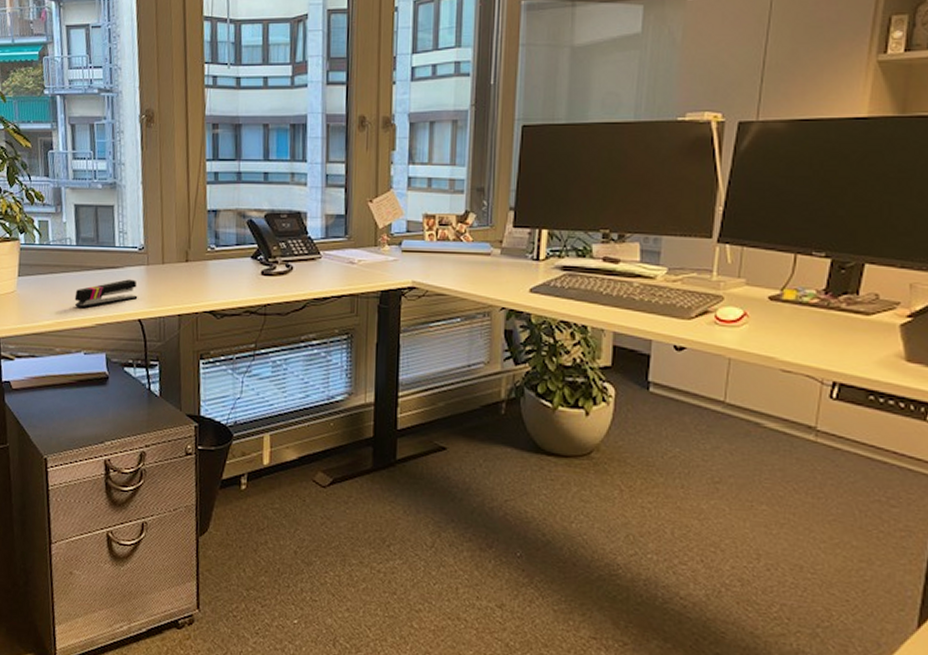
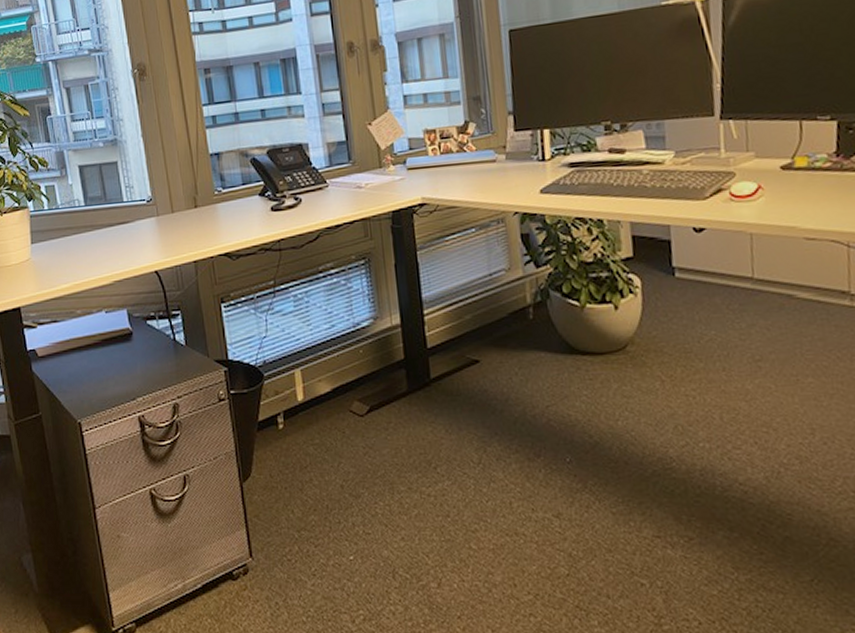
stapler: present [74,279,138,309] -> none [89,232,152,268]

